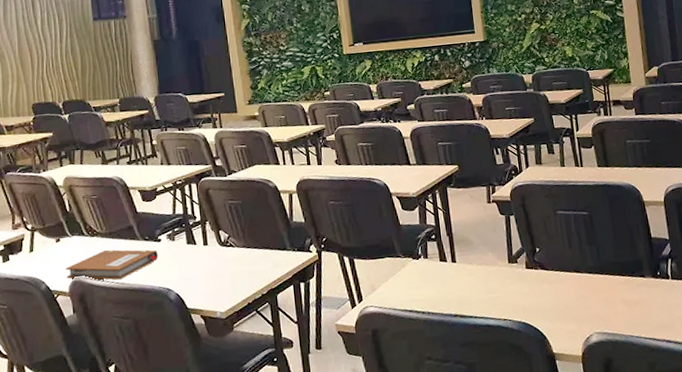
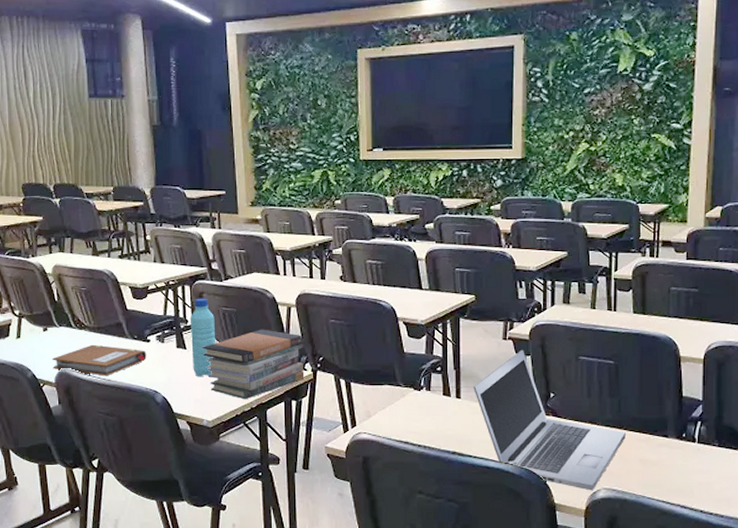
water bottle: none [198,193,225,271] -> present [189,298,216,377]
book stack: none [211,217,311,288] -> present [202,329,305,400]
laptop: none [466,210,608,337] -> present [473,349,626,491]

